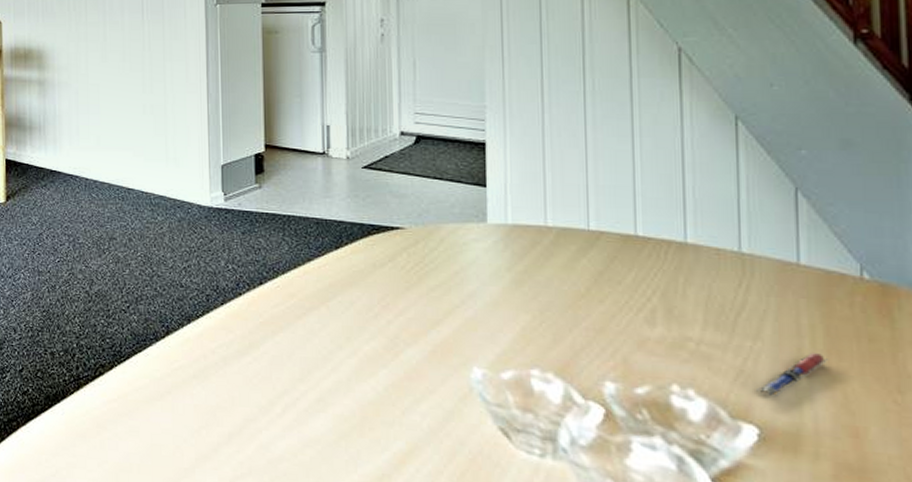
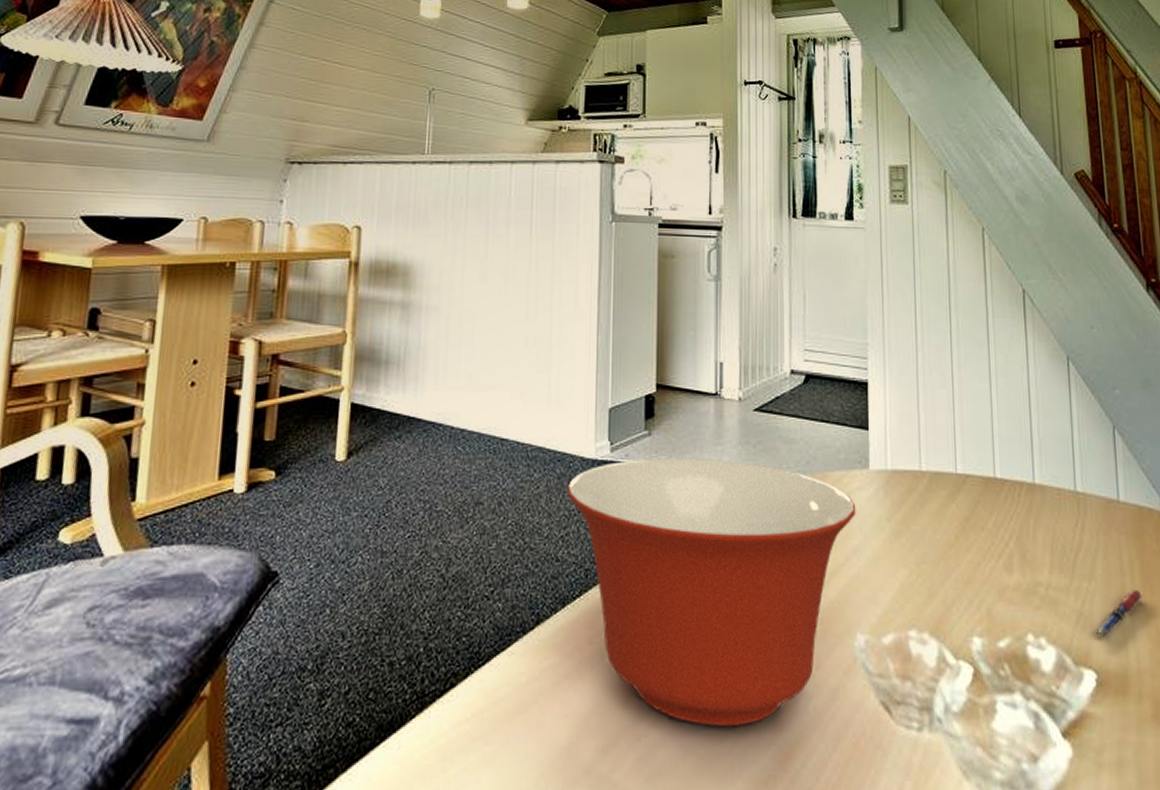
mixing bowl: none [187,207,473,432] -> present [567,458,856,727]

